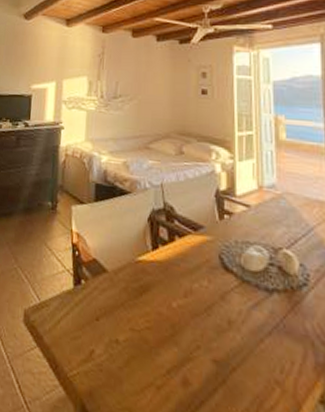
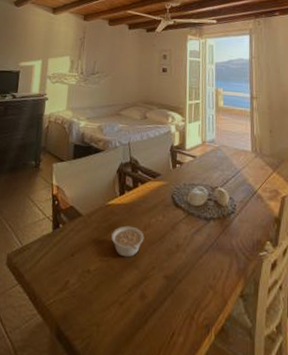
legume: none [143,289,185,330] -> present [111,225,145,258]

